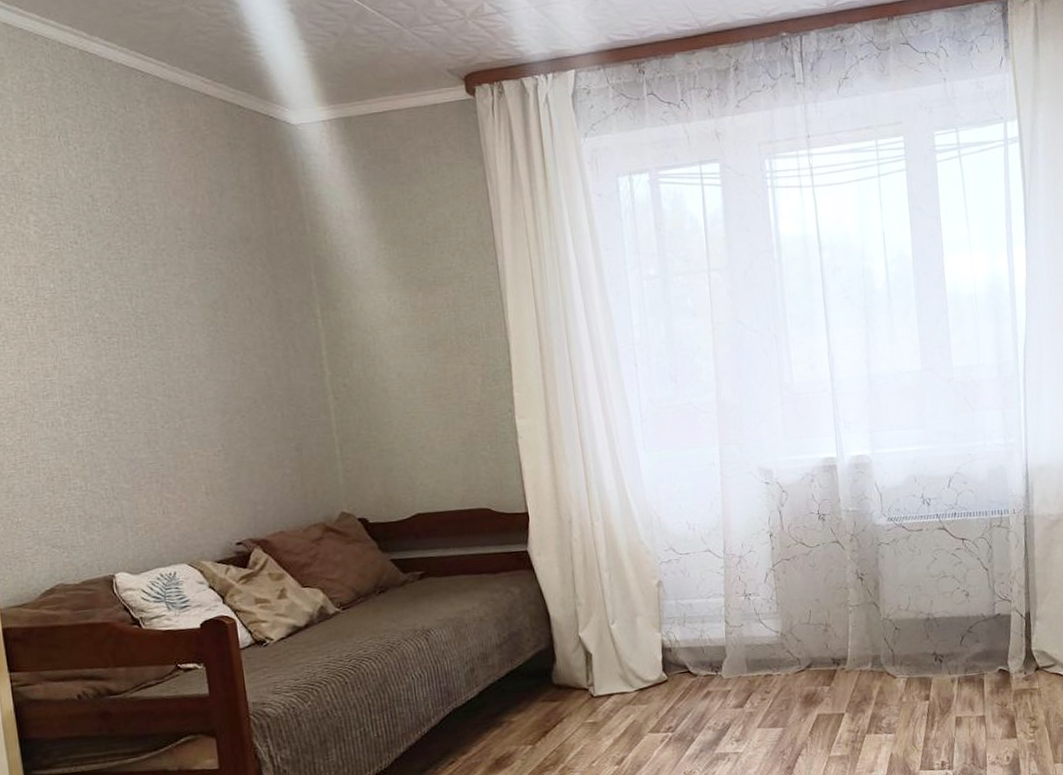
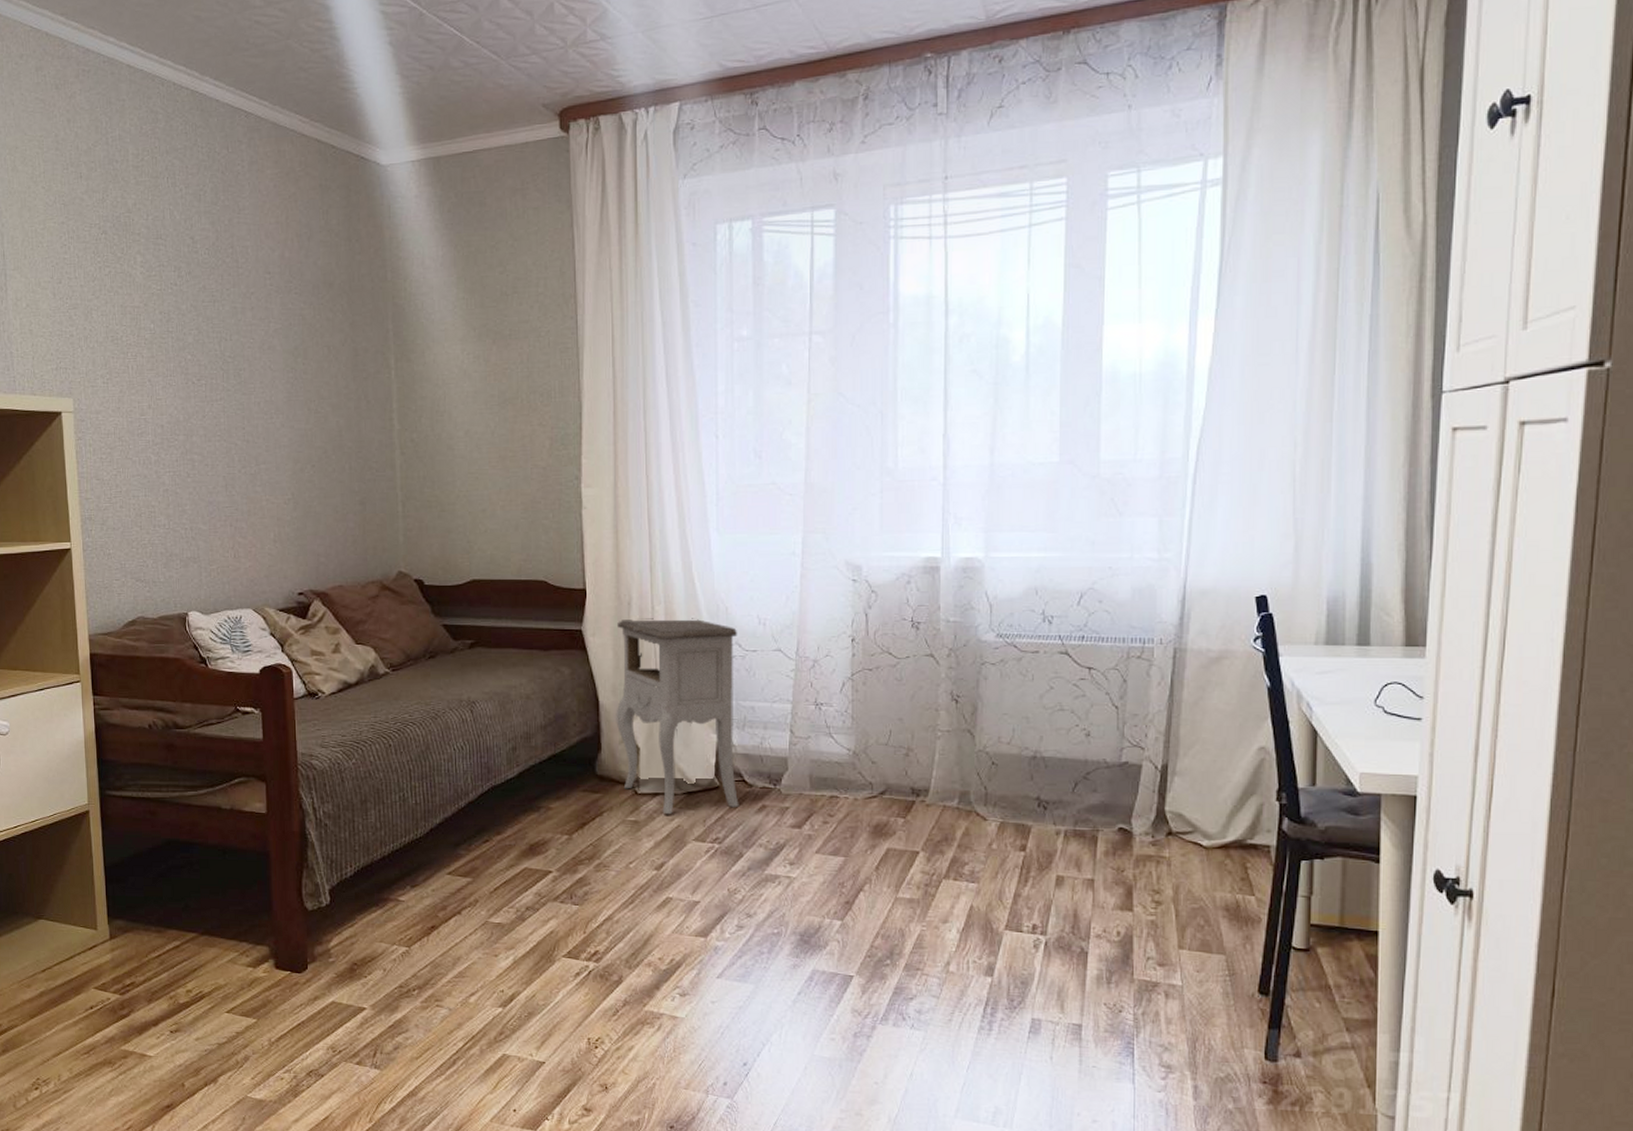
nightstand: none [561,529,687,712] -> present [616,618,739,814]

